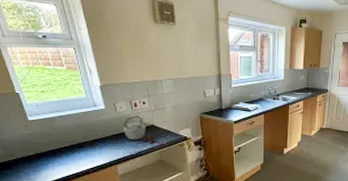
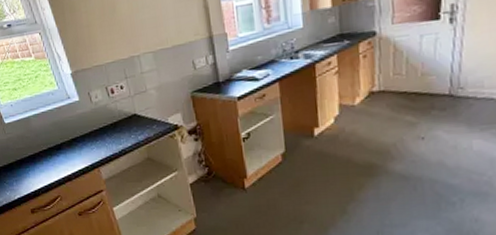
kettle: present [122,116,156,143] -> none [100,104,141,137]

